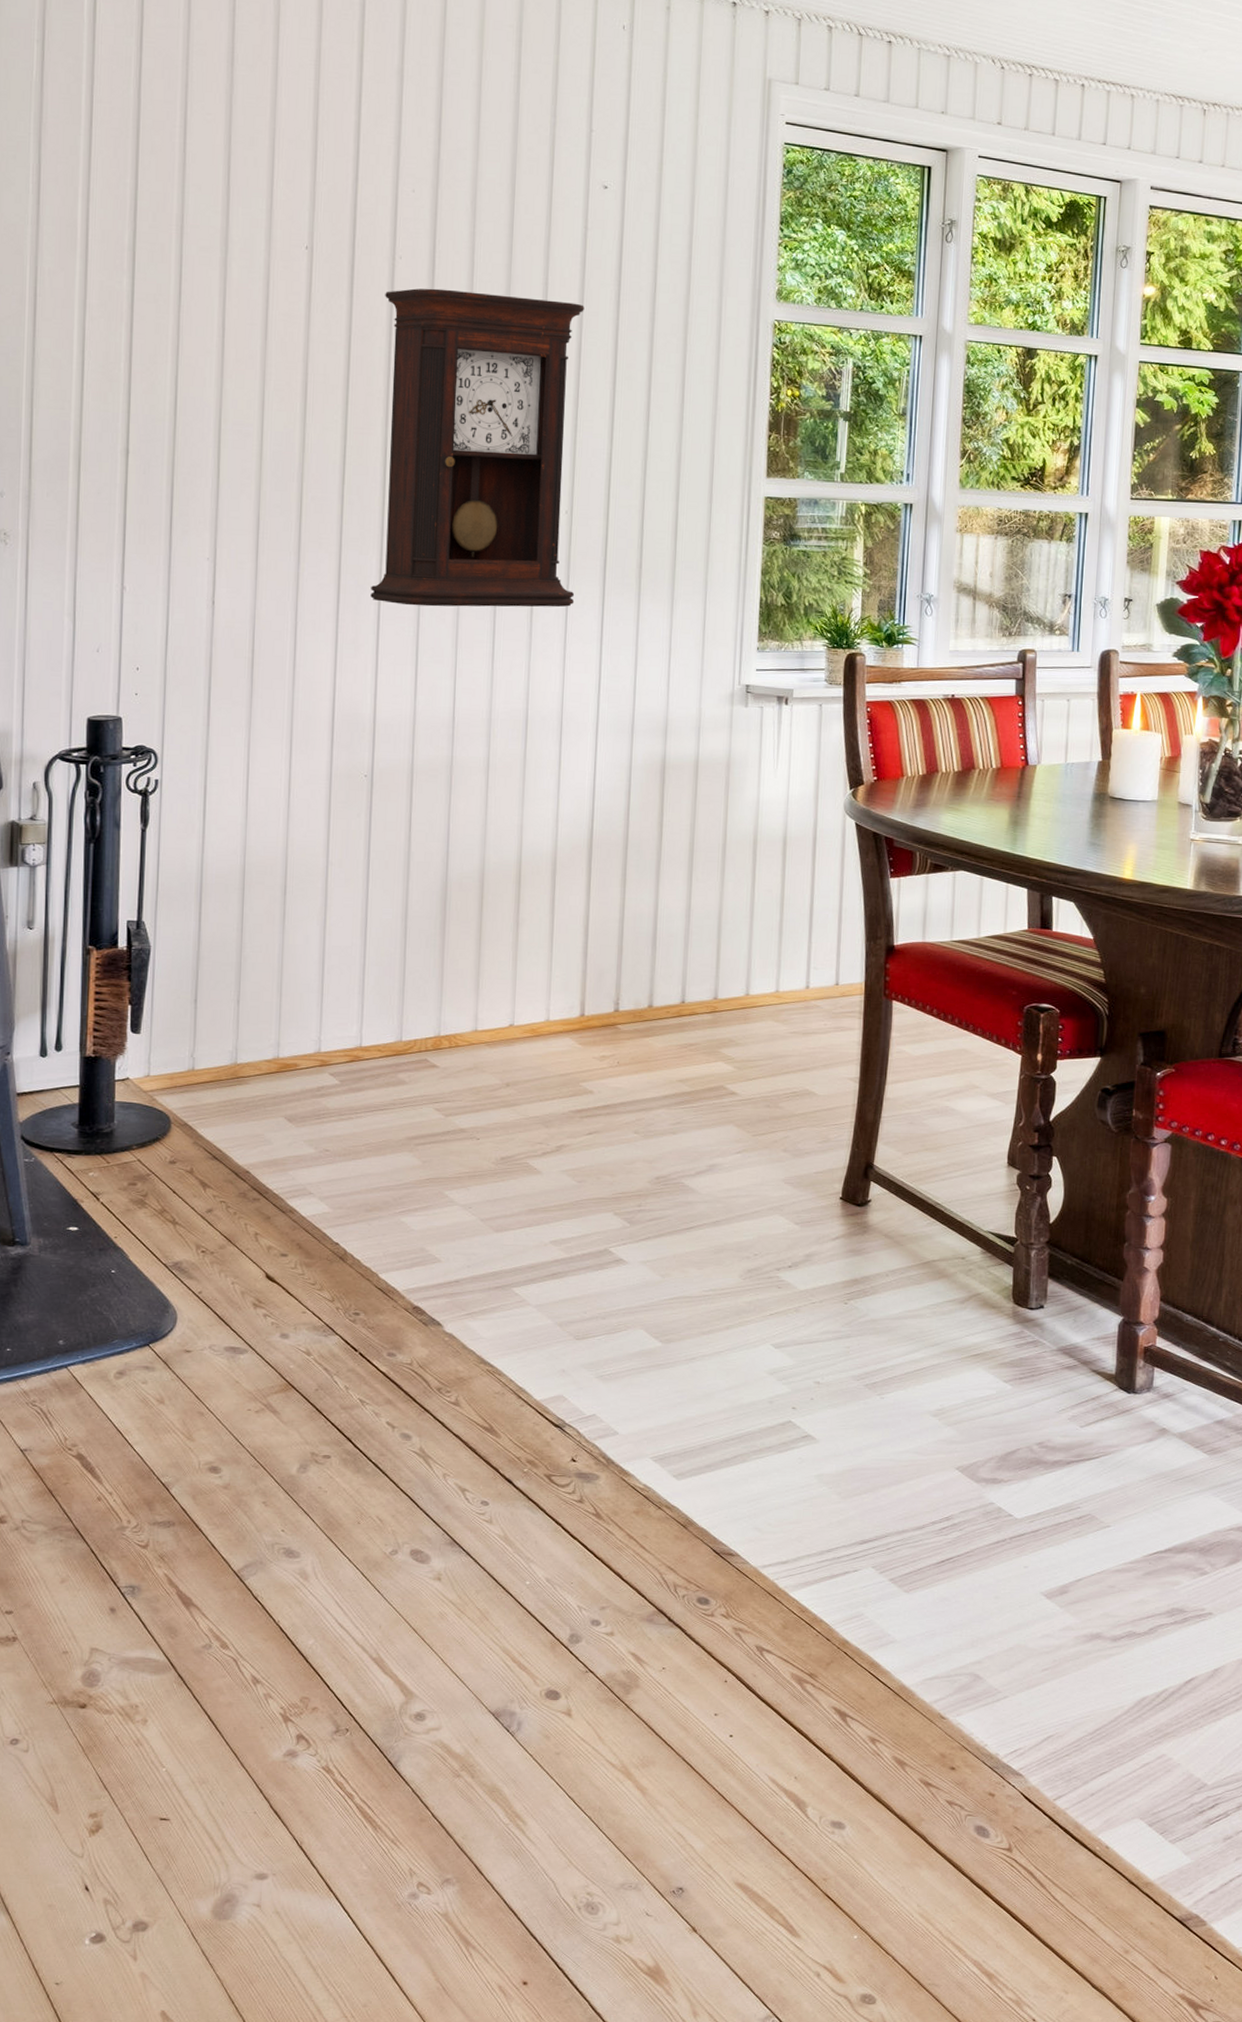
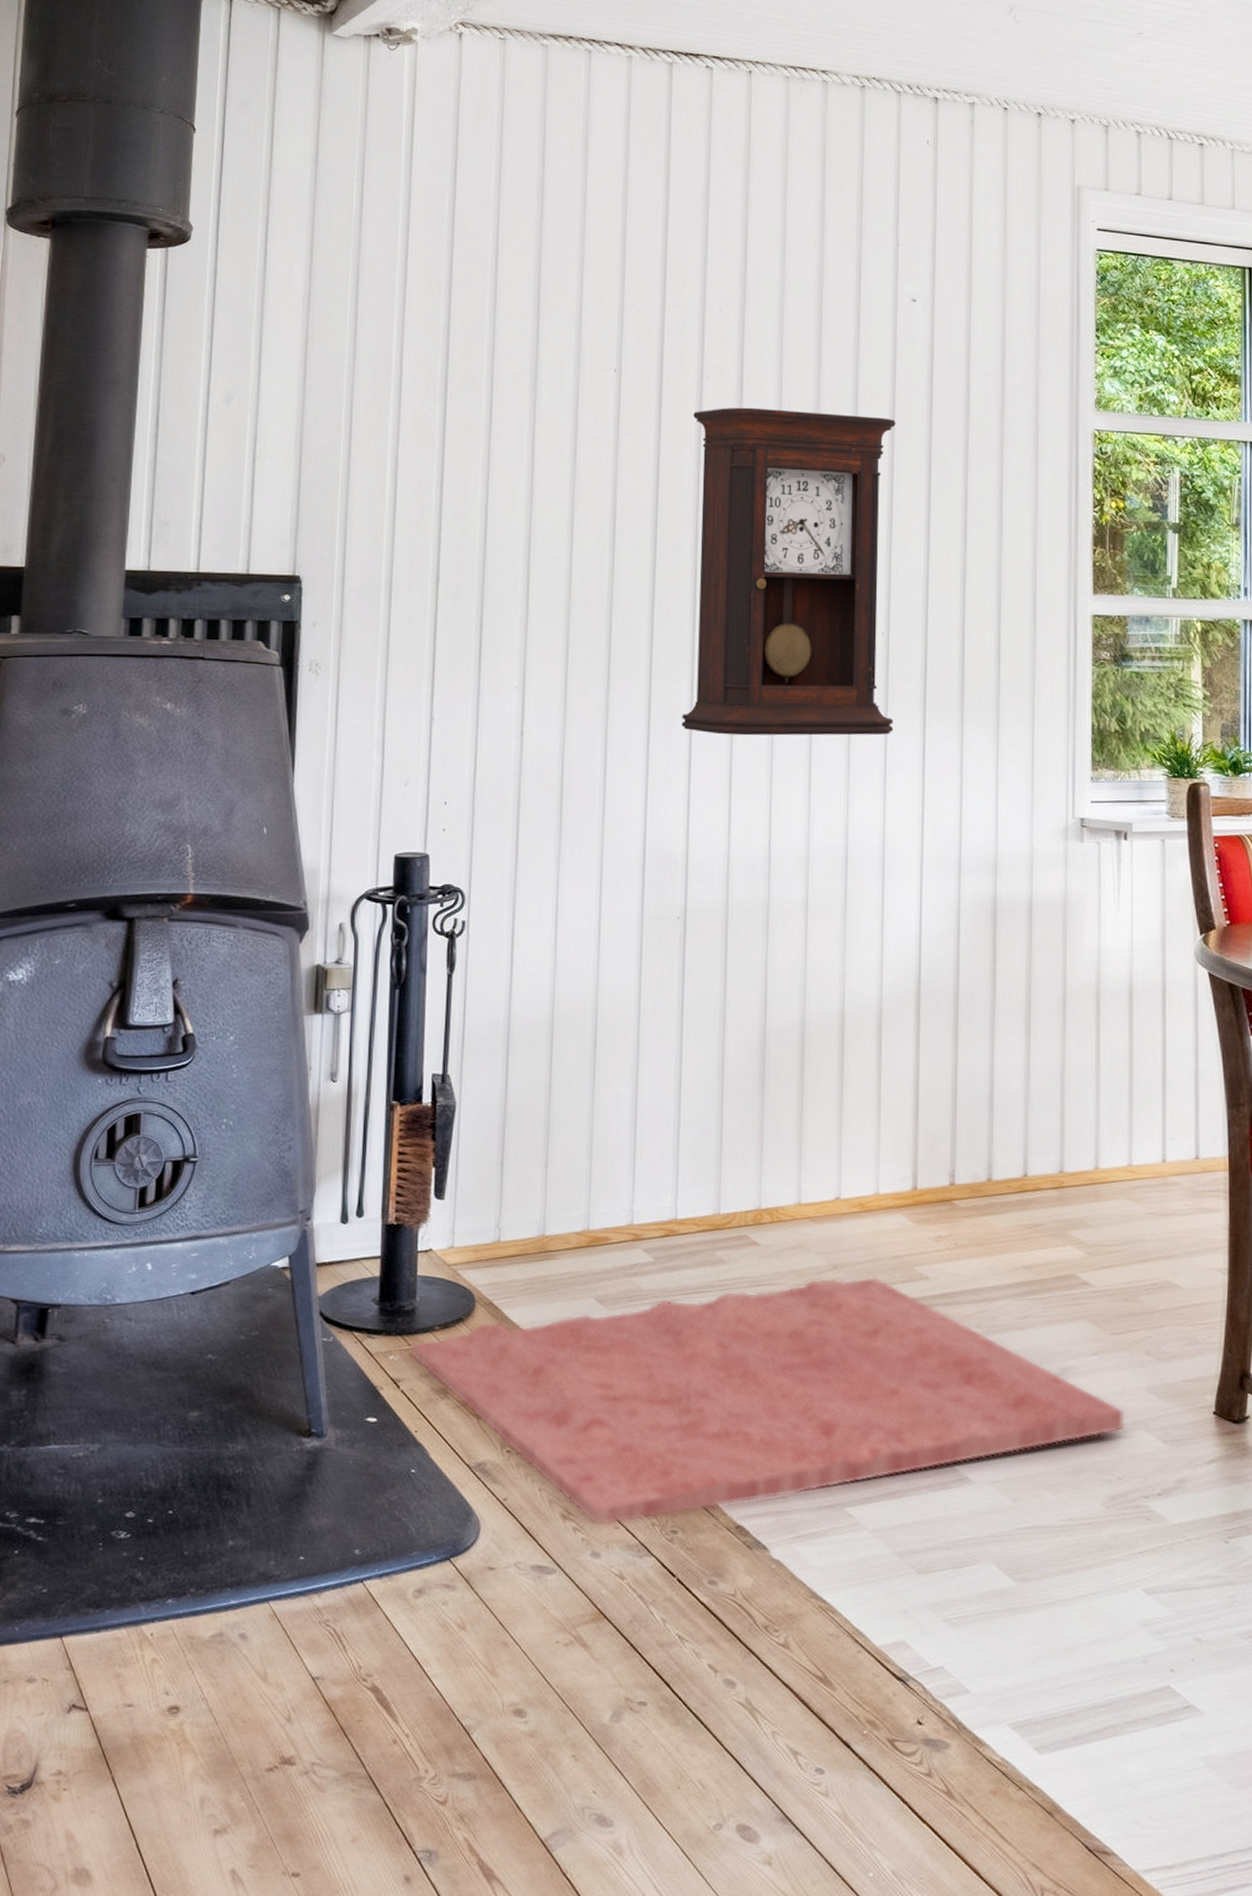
rug: none [109,1092,763,1311] -> present [410,1276,1125,1526]

